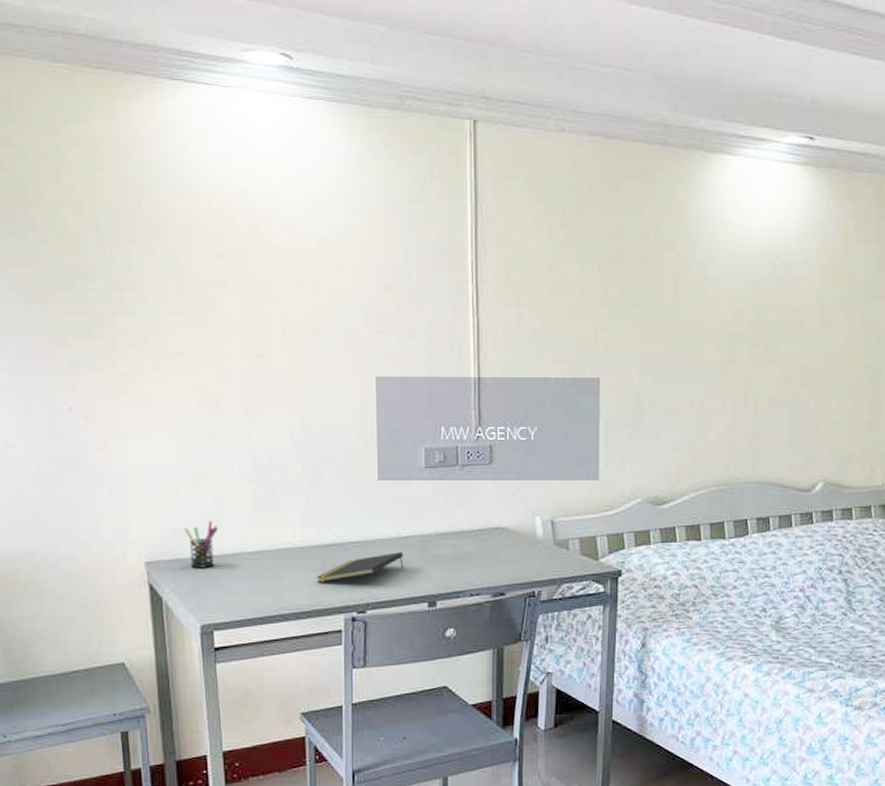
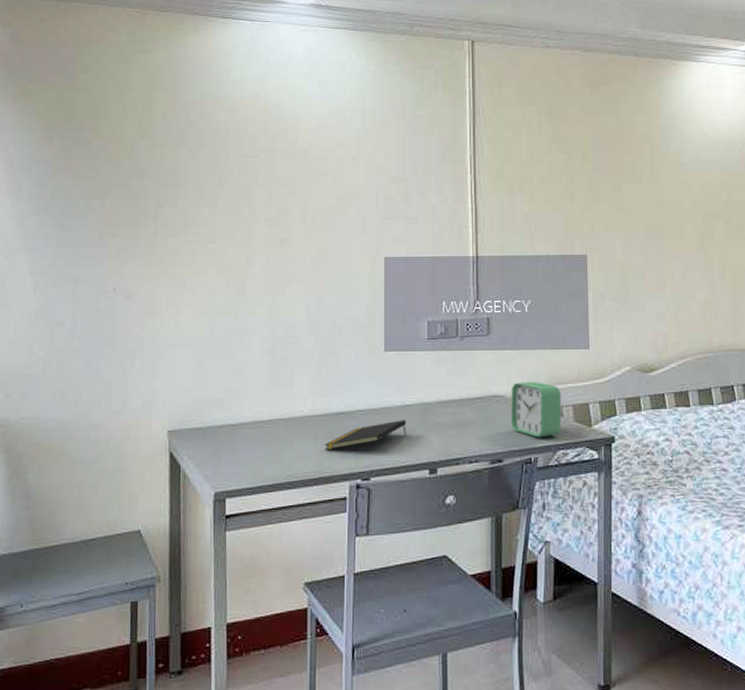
pen holder: present [184,520,219,568] -> none [205,391,237,436]
alarm clock: none [514,514,568,571] -> present [511,382,562,438]

